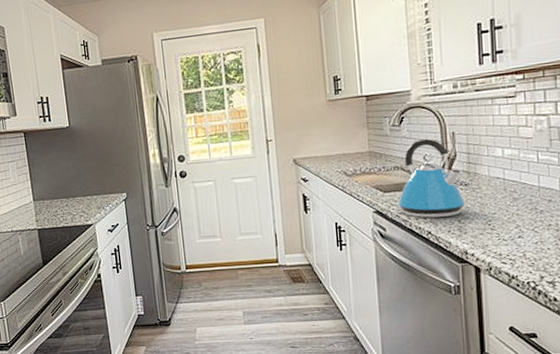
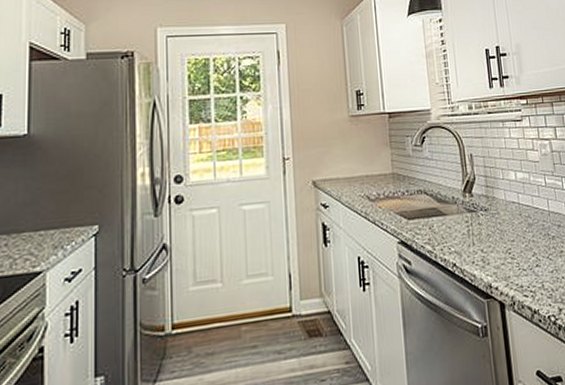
kettle: present [397,138,466,218] -> none [421,159,487,248]

